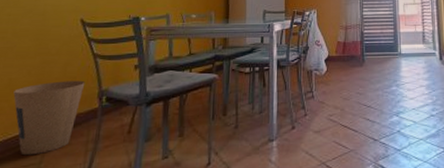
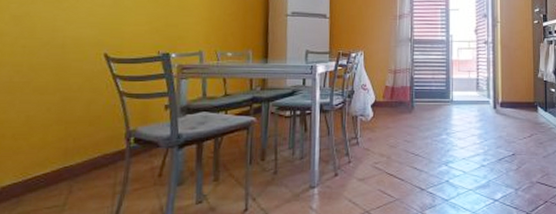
trash can: present [13,80,85,156] -> none [32,119,111,197]

